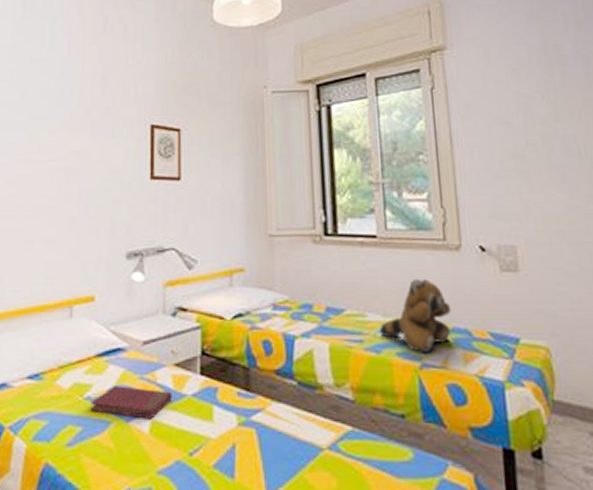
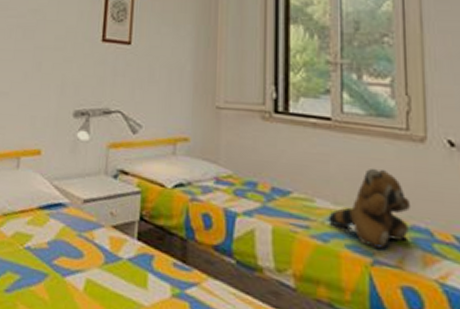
book: present [91,386,172,419] -> none [29,239,108,278]

